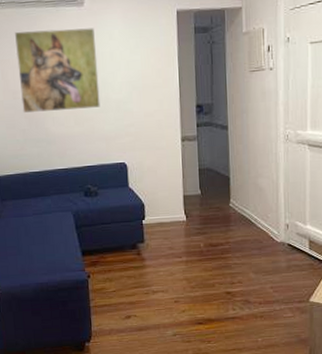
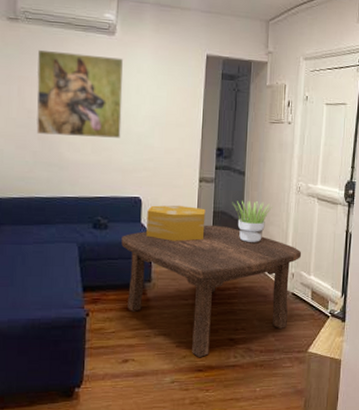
coffee table: none [112,182,295,312] -> present [121,225,302,358]
decorative box: none [133,166,192,202] -> present [146,205,206,241]
potted plant: none [217,155,261,198] -> present [232,201,273,243]

